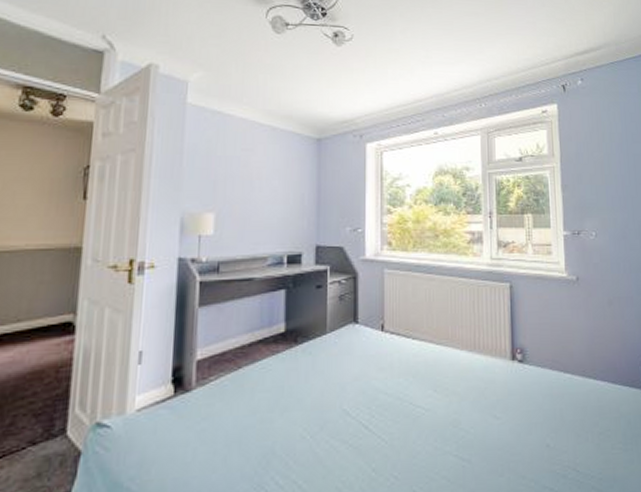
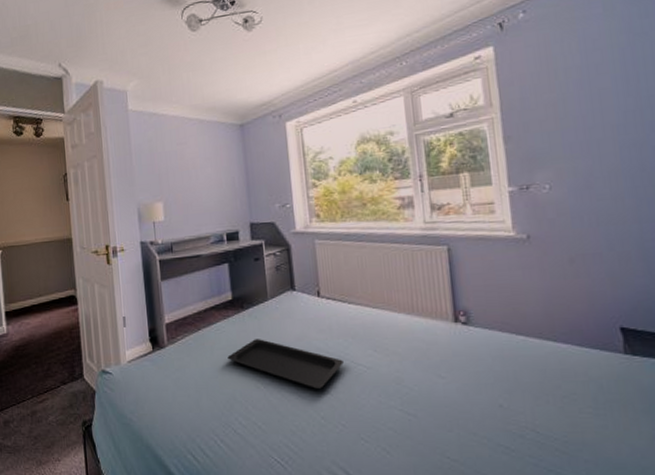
serving tray: none [271,379,402,436] -> present [227,339,343,389]

